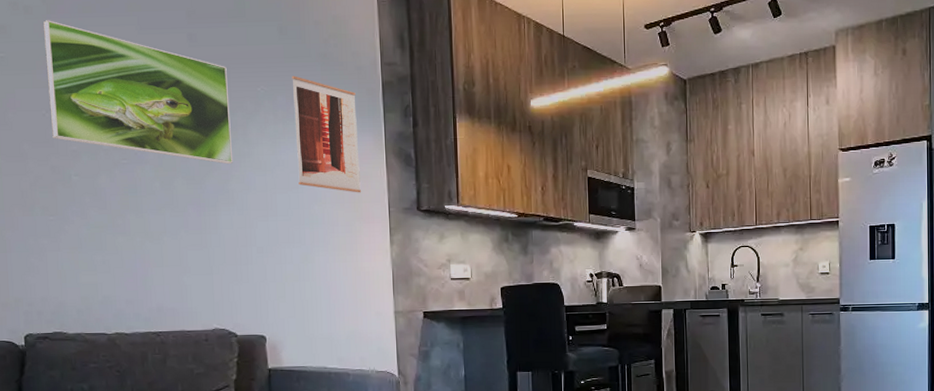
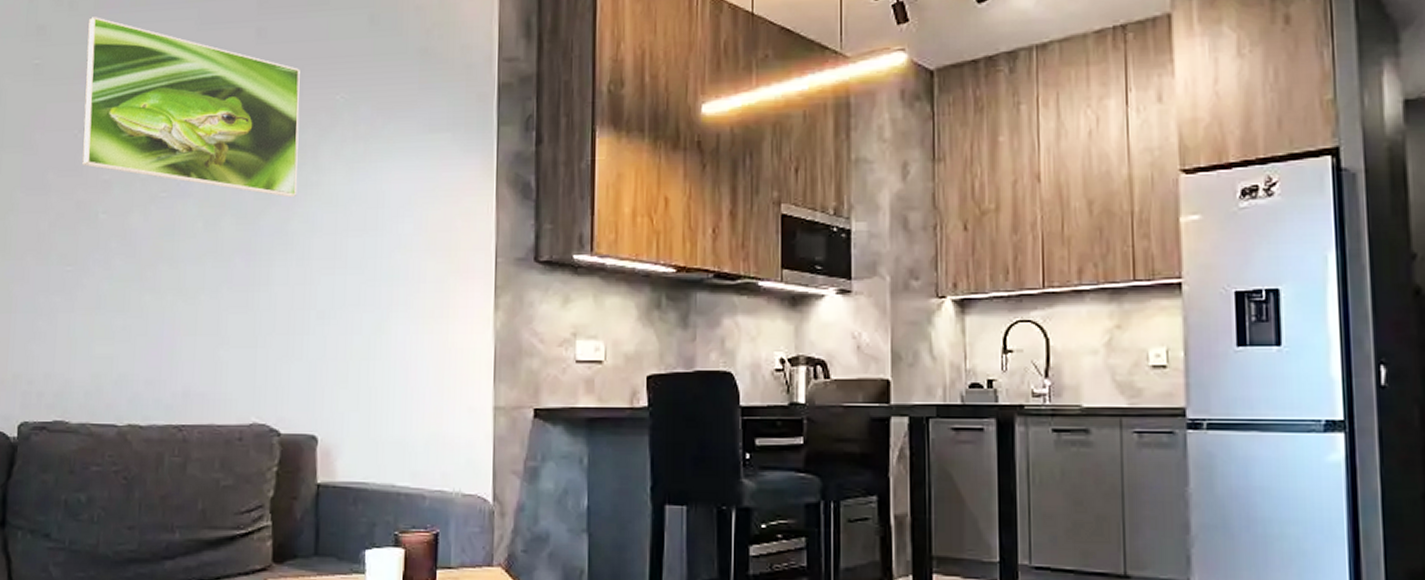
wall art: present [291,75,362,193] -> none [378,78,462,237]

